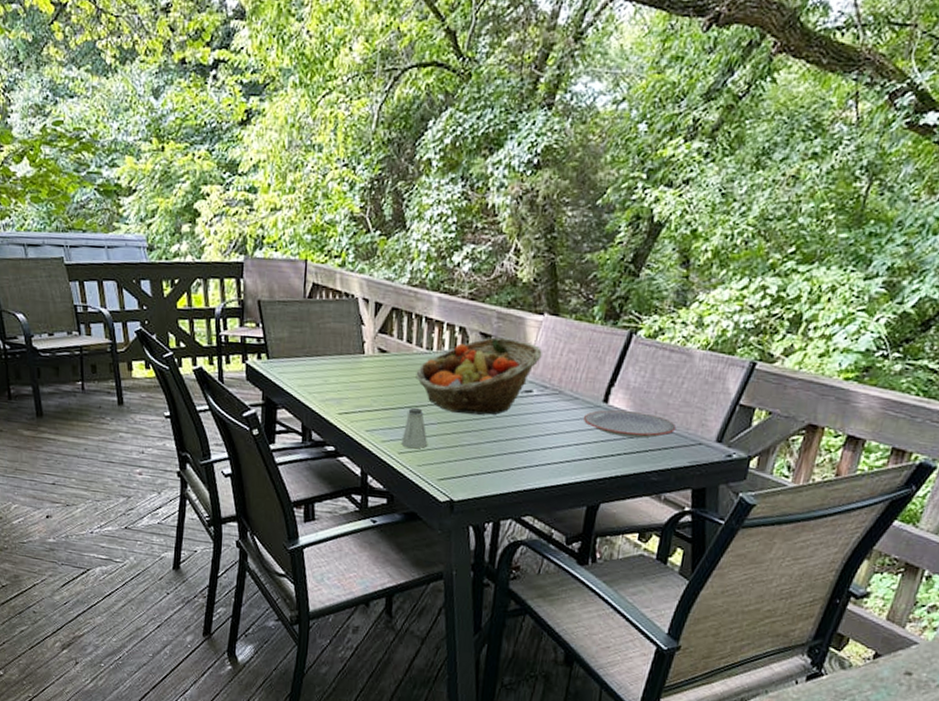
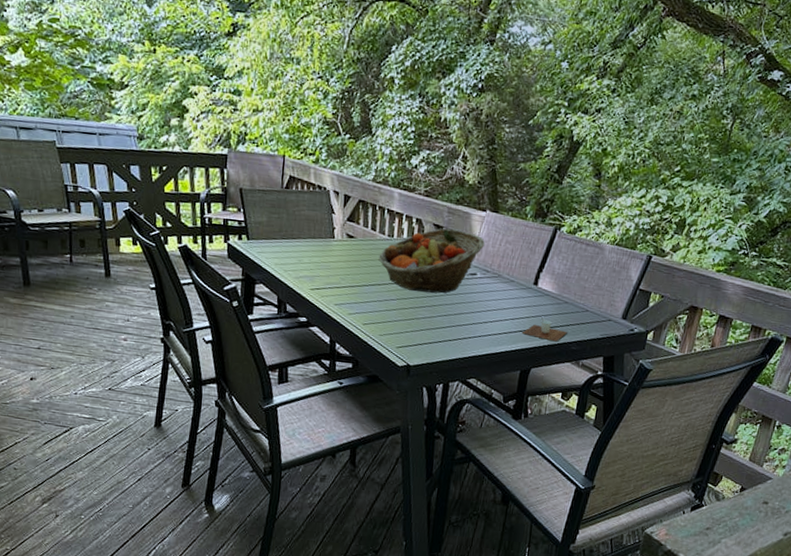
saltshaker: present [401,407,428,449] -> none [365,285,389,321]
plate: present [583,409,677,438] -> none [517,291,591,315]
cup: none [588,442,646,471] -> present [521,317,567,342]

